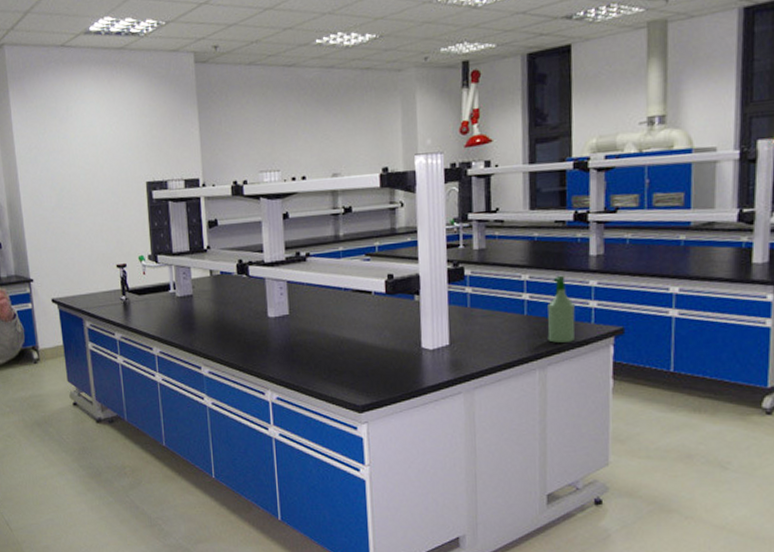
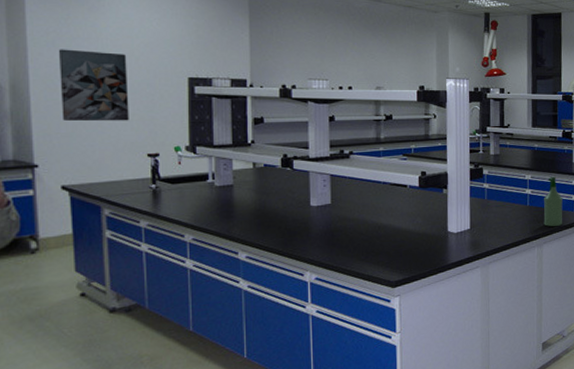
wall art: none [39,163,99,235] -> present [58,49,129,122]

